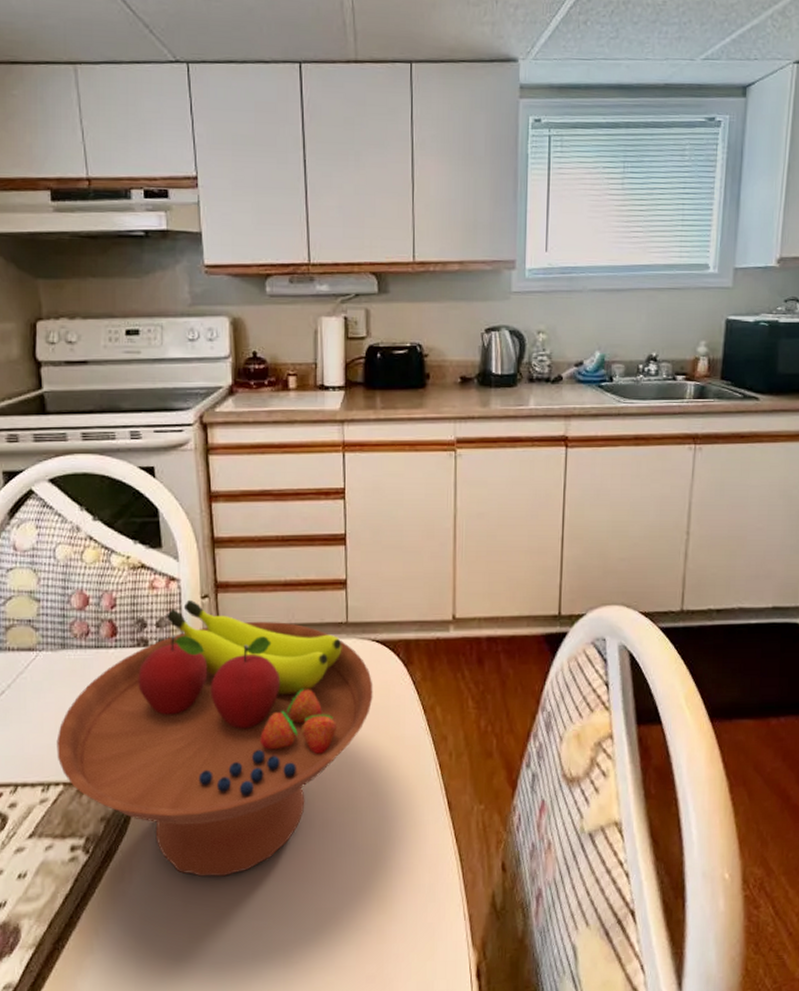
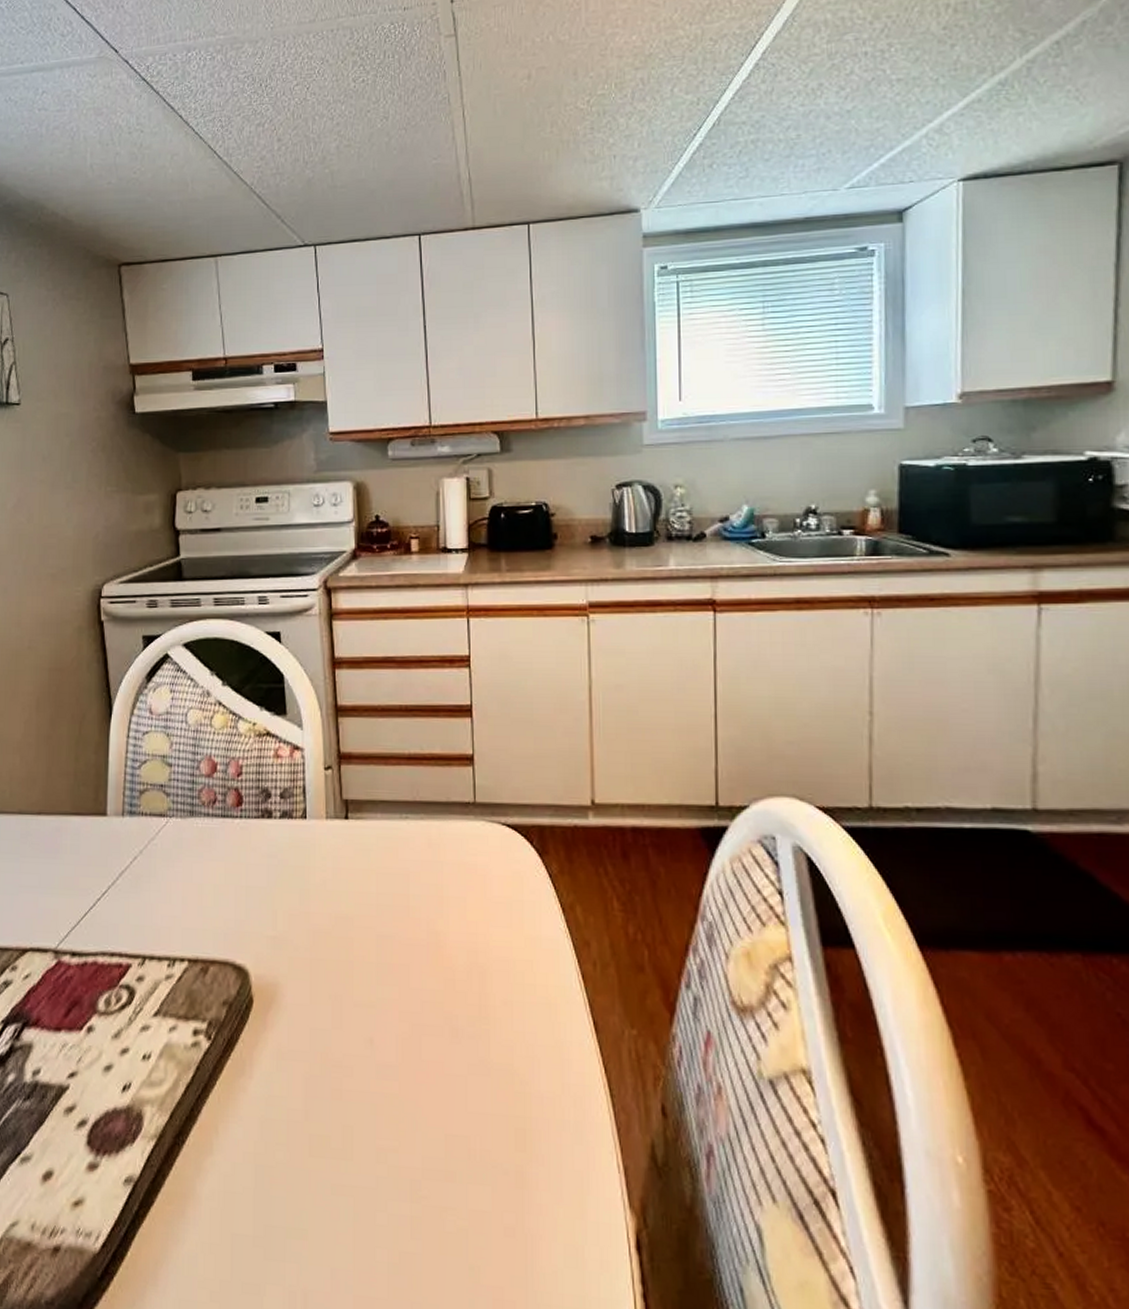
fruit bowl: present [56,599,373,877] -> none [183,770,505,1083]

